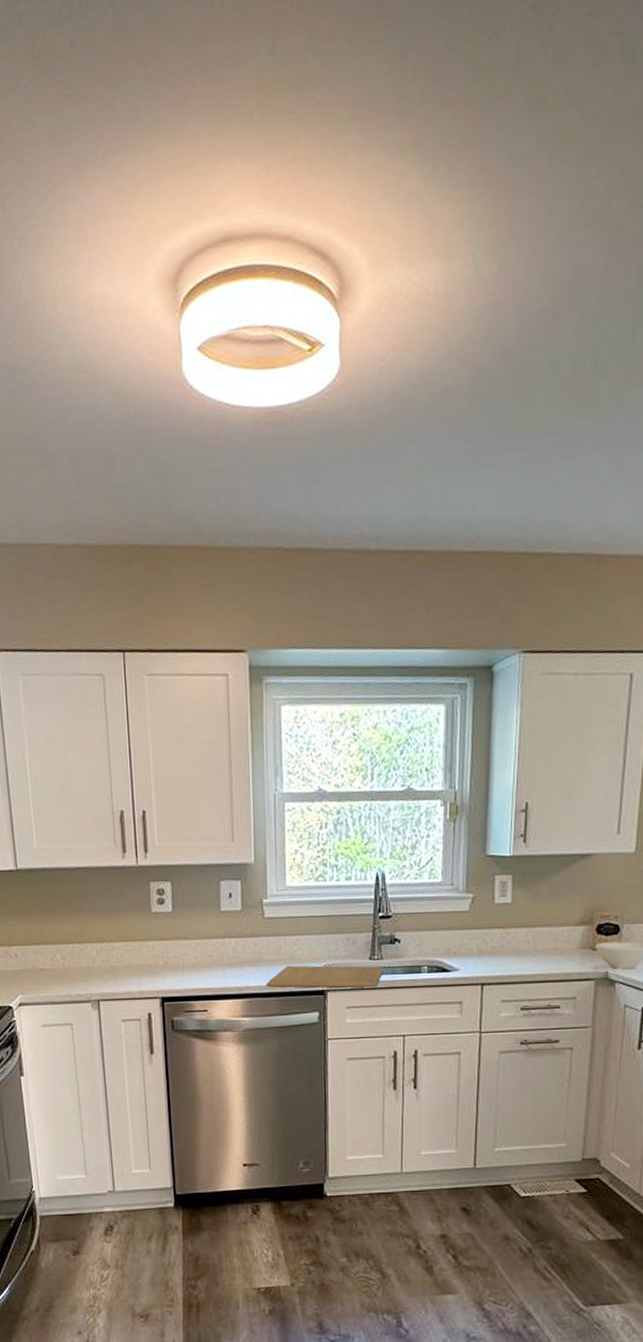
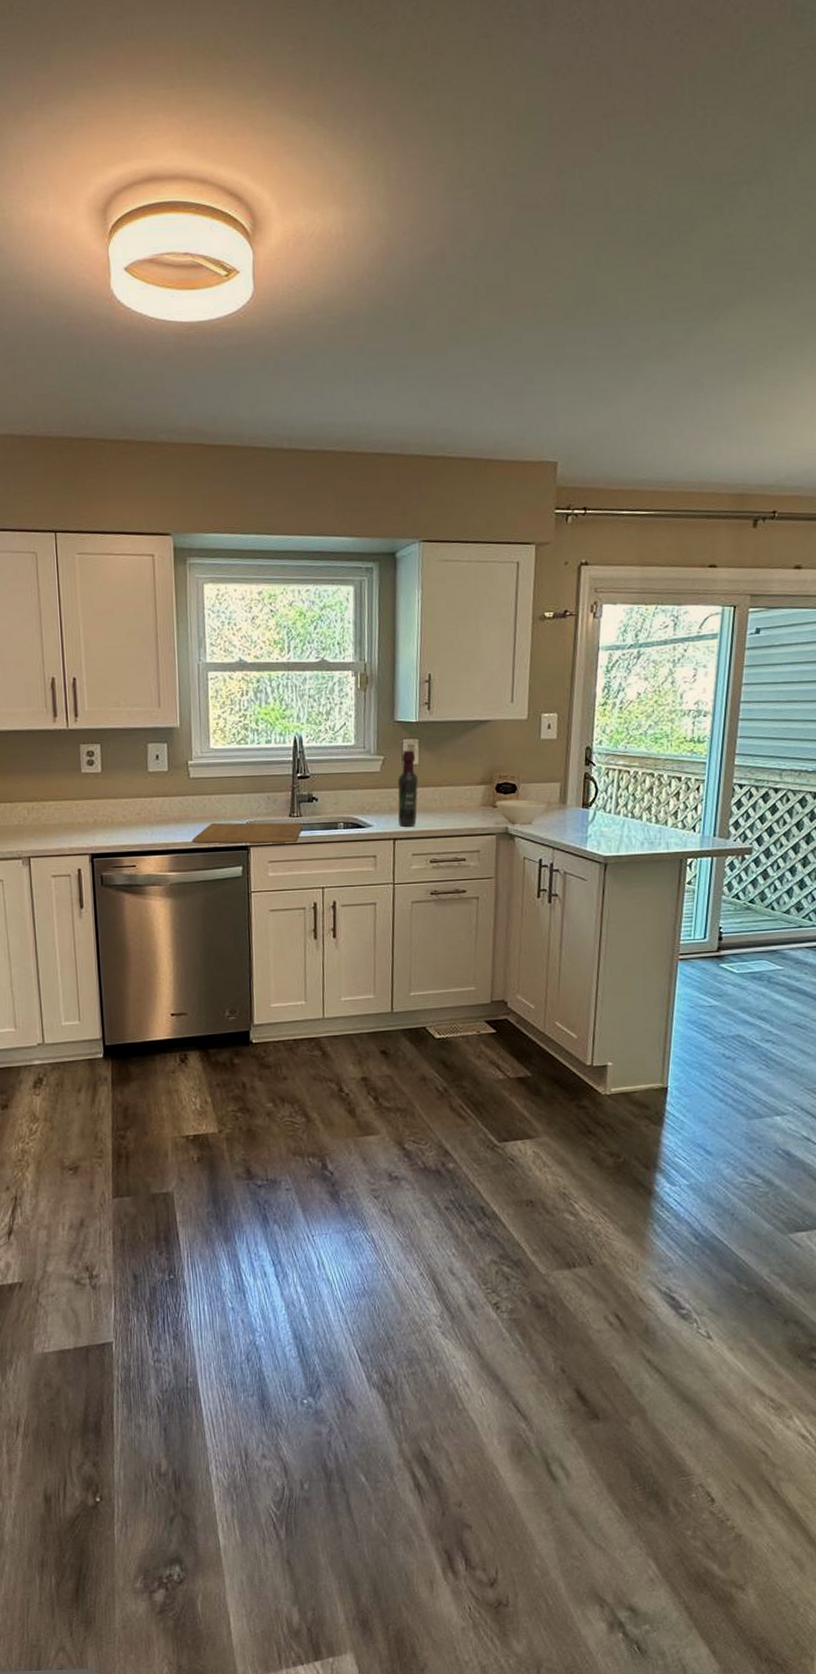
wine bottle: none [487,887,511,971] -> present [397,750,419,827]

